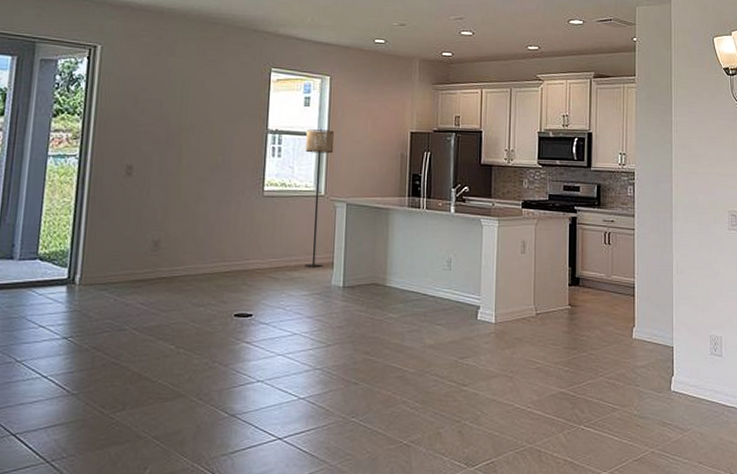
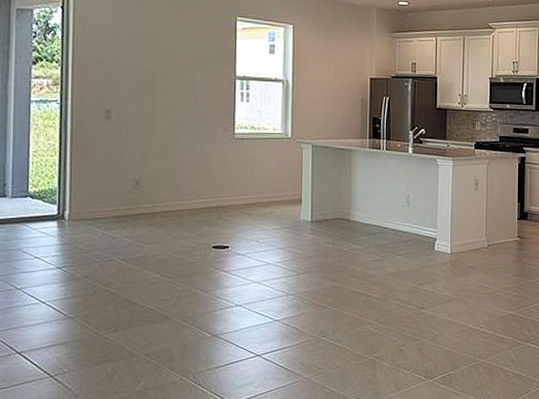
floor lamp: present [304,129,335,267] -> none [272,75,299,203]

